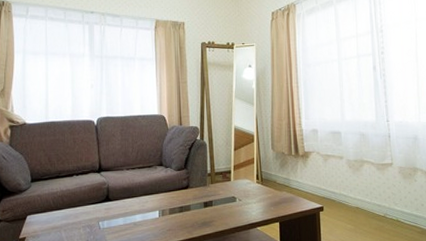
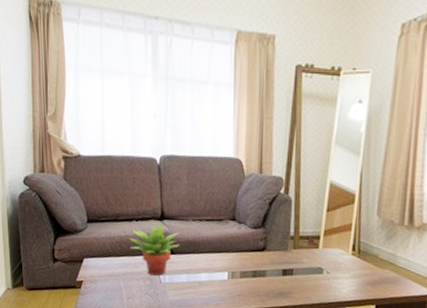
succulent plant: none [70,175,117,223] -> present [129,223,181,276]

